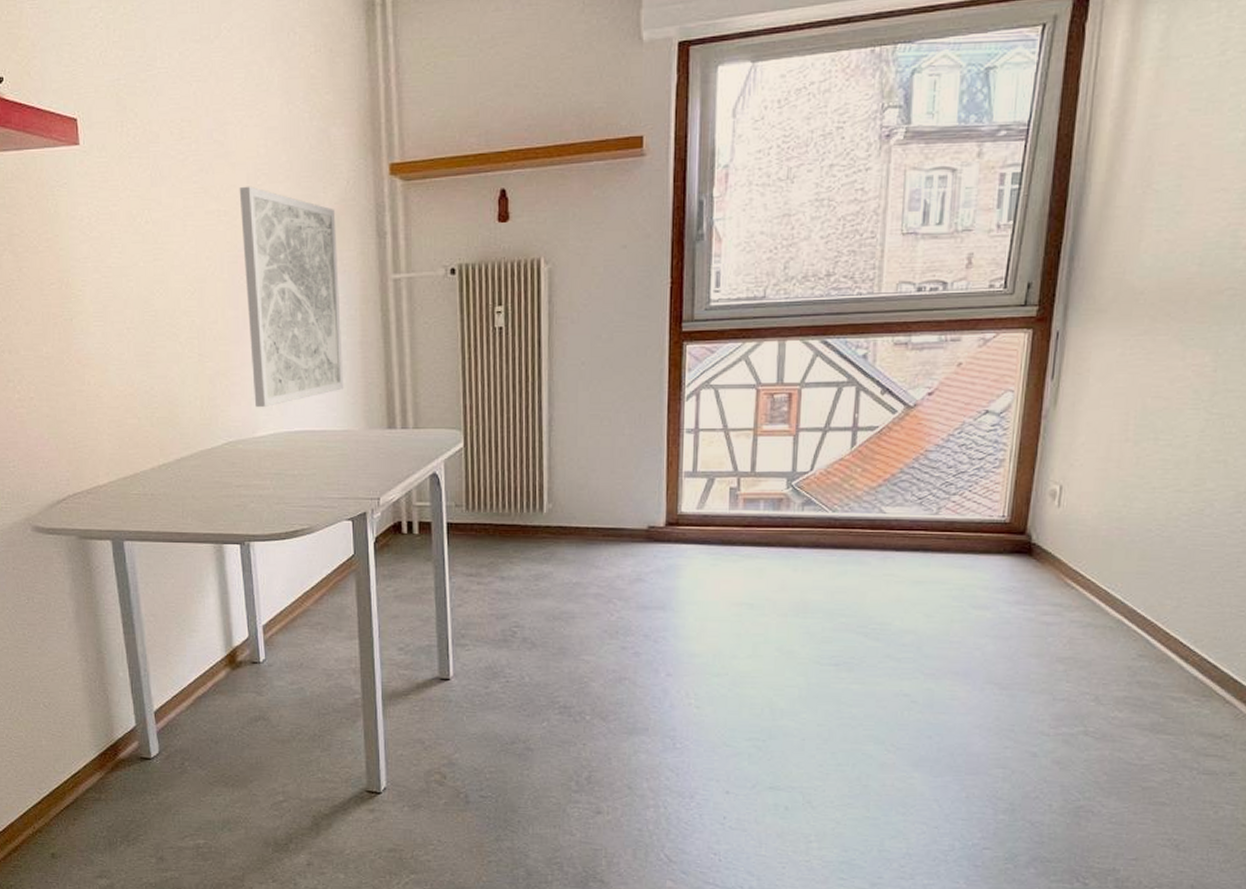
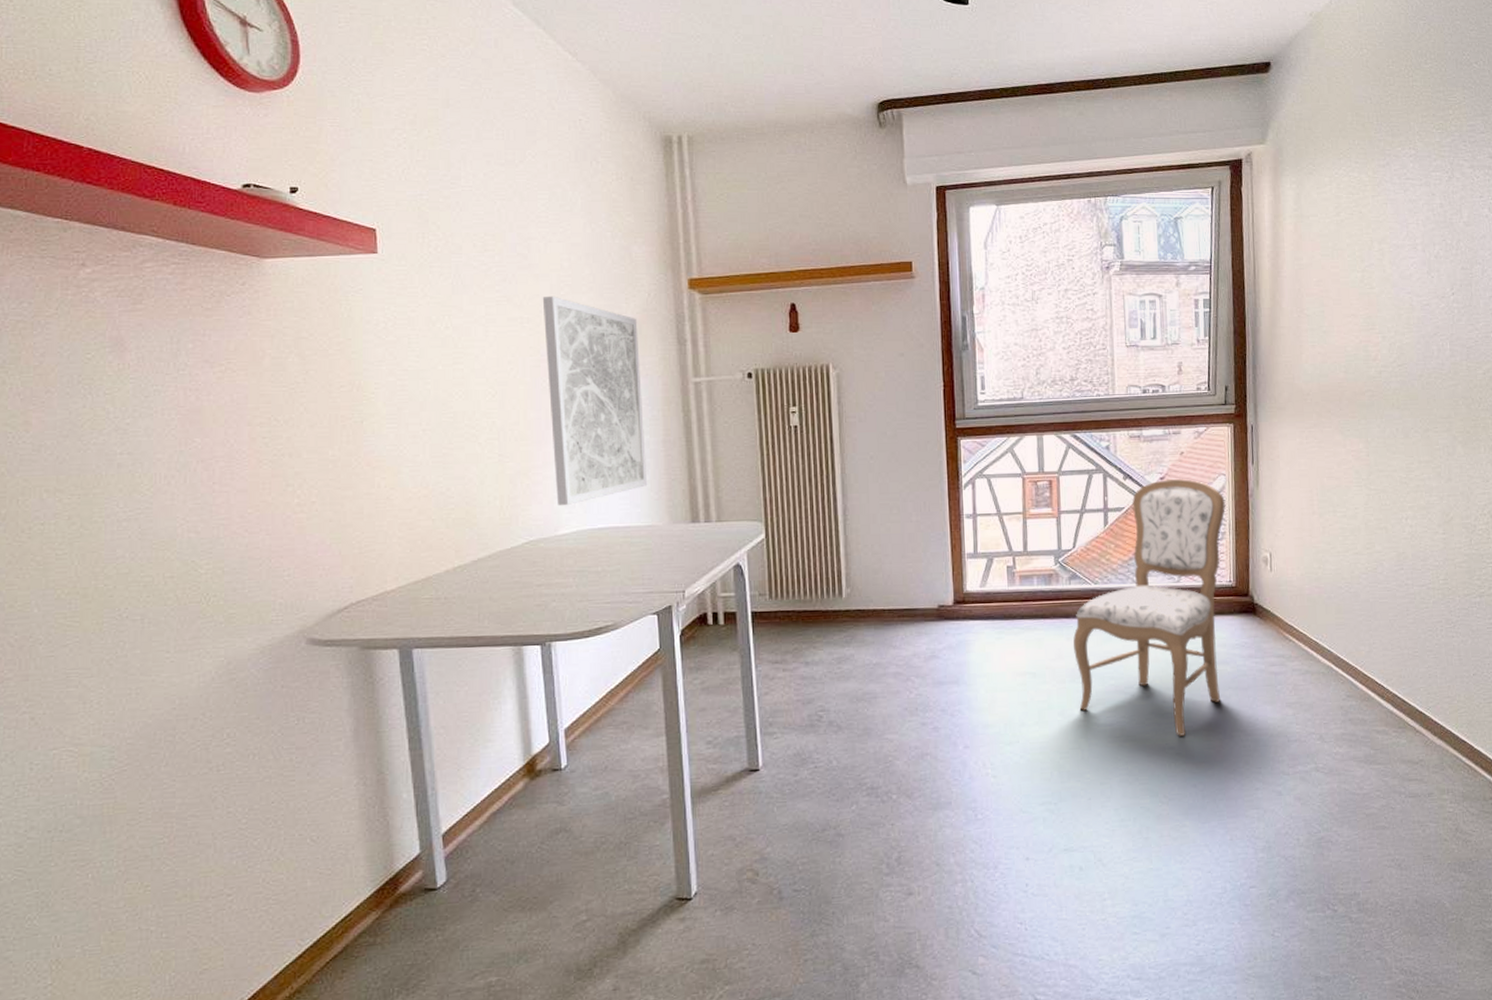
chair: none [800,395,1010,683] -> present [1073,479,1226,736]

